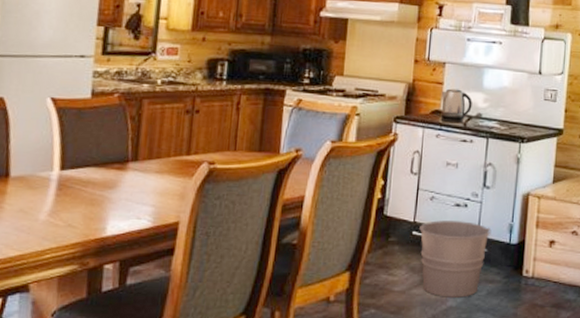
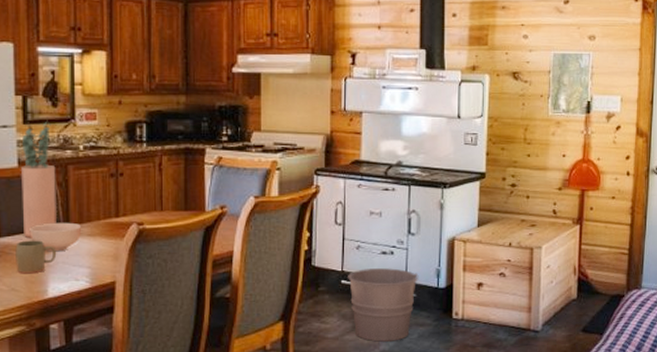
mug: none [76,174,121,210] -> present [15,240,57,274]
vase: none [88,49,131,172] -> present [21,116,57,238]
bowl: none [94,157,151,188] -> present [29,222,82,252]
kettle: present [440,88,472,124] -> none [360,138,392,173]

